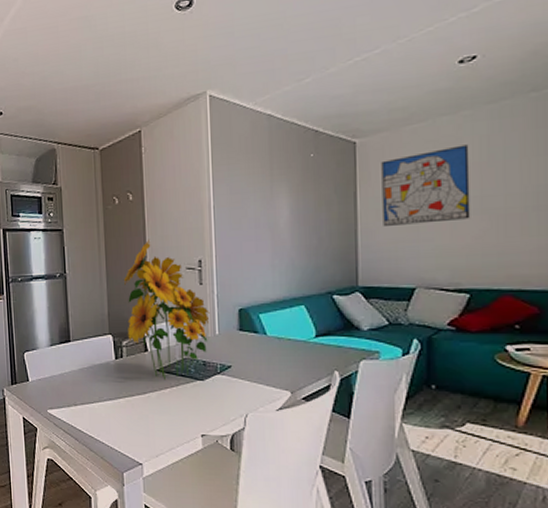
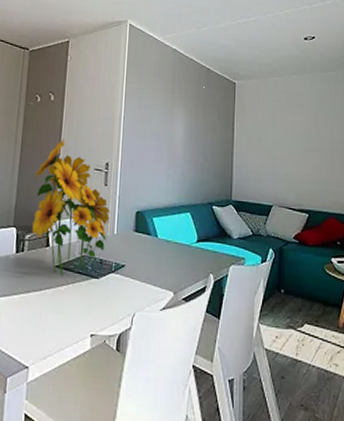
wall art: present [381,144,471,226] -> none [252,98,310,155]

